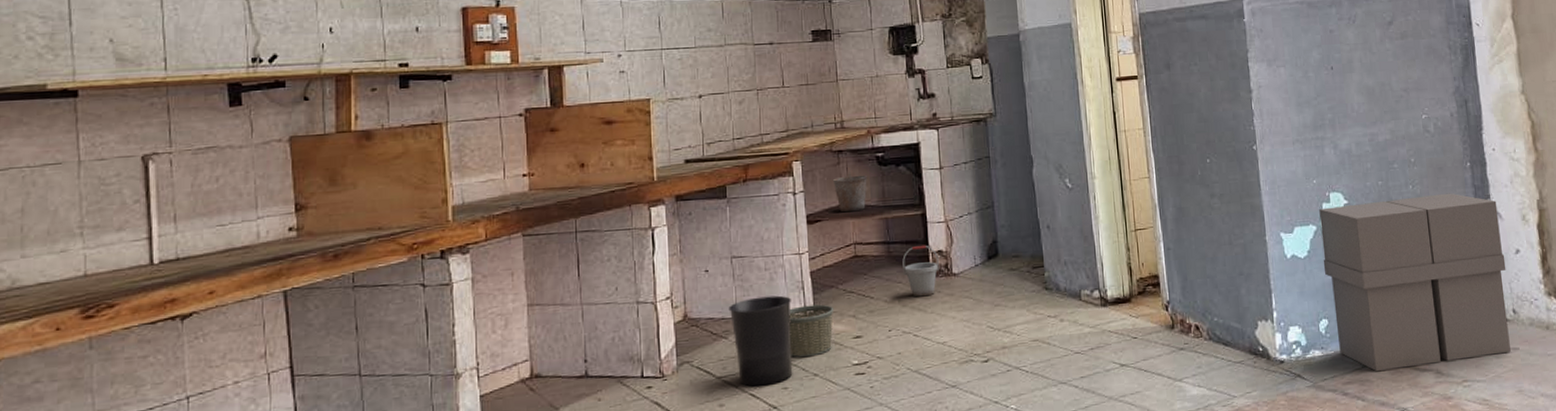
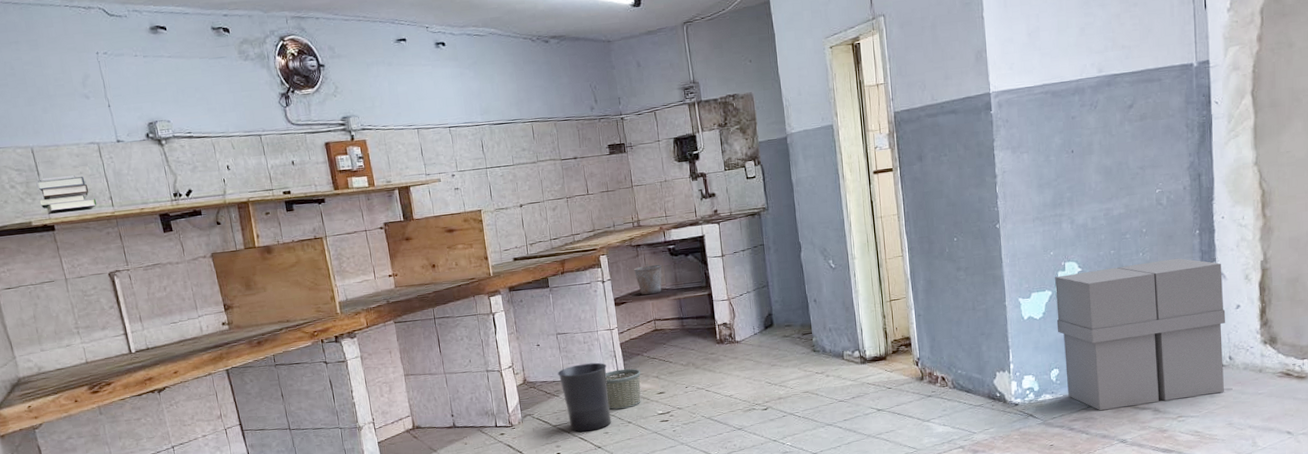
books: none [64,27,144,77] -> present [37,175,97,215]
bucket: present [902,245,939,297] -> none [694,319,725,361]

